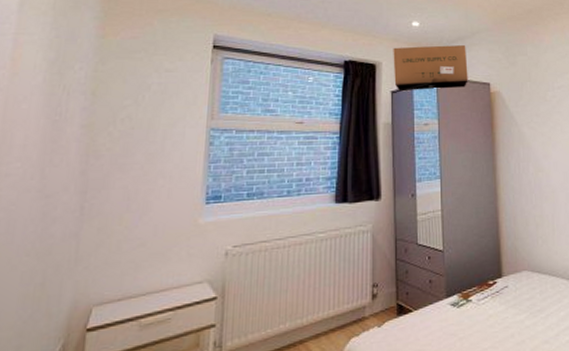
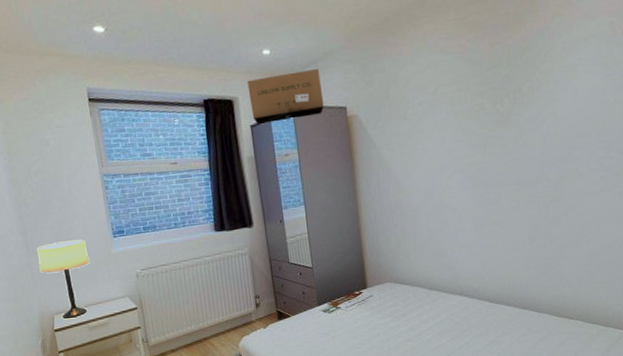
table lamp: none [92,204,166,312] -> present [37,240,89,319]

